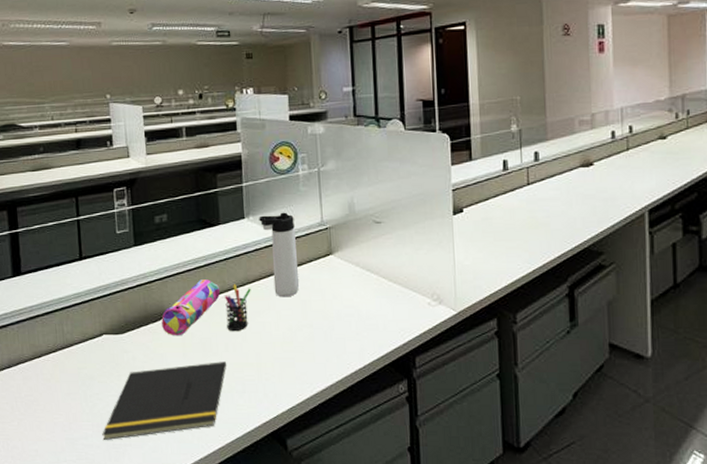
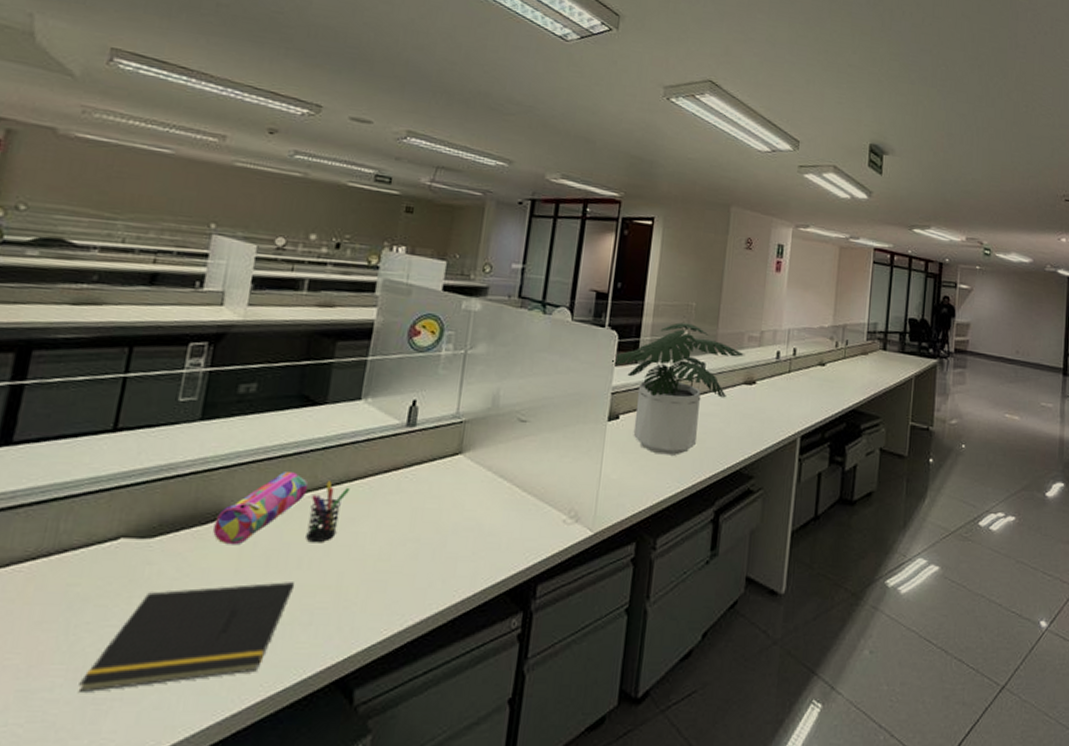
thermos bottle: present [259,212,300,298] -> none [379,397,424,503]
potted plant: none [448,117,578,240] -> present [612,322,745,456]

